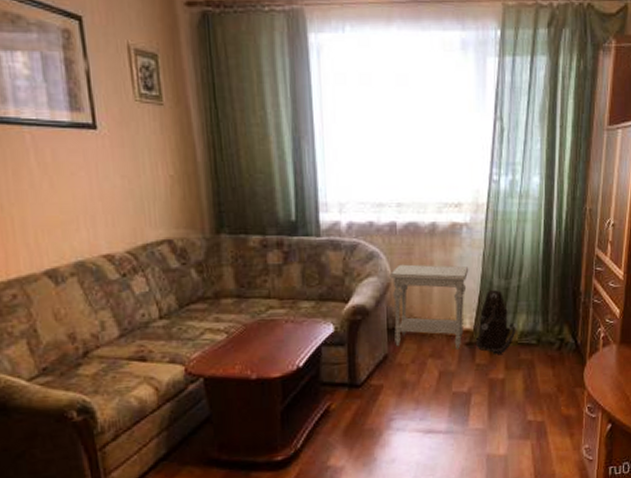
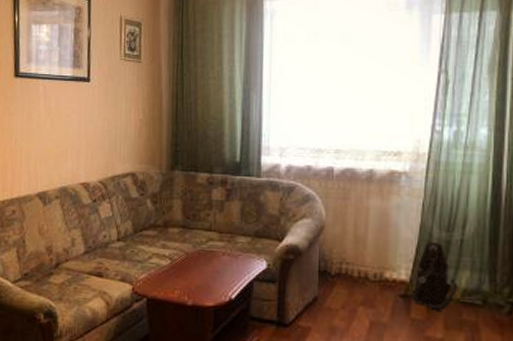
side table: present [389,264,469,349] -> none [324,208,407,300]

